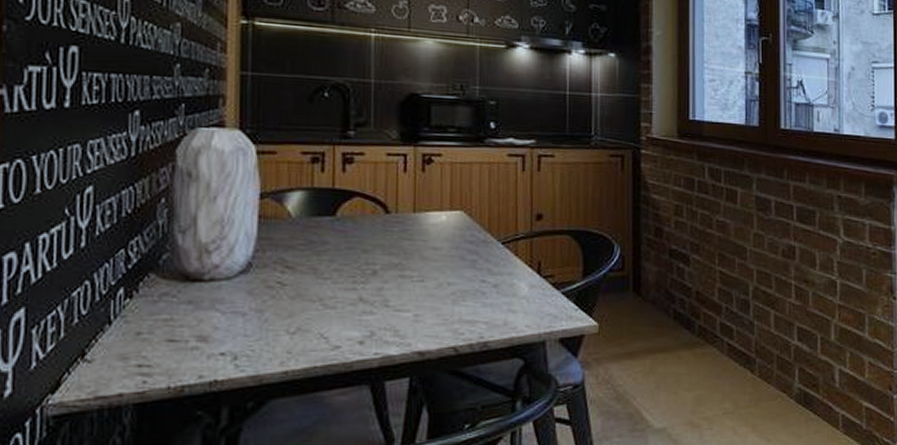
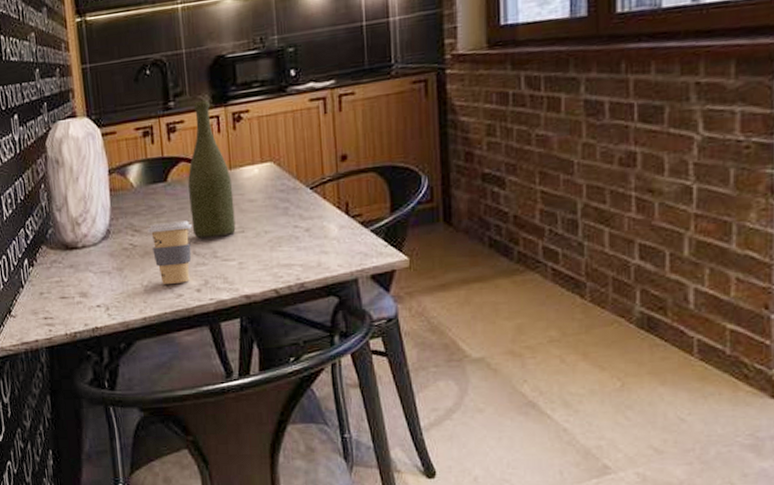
coffee cup: none [303,261,361,333] -> present [147,220,192,284]
bottle: none [361,135,415,283] -> present [188,100,236,238]

